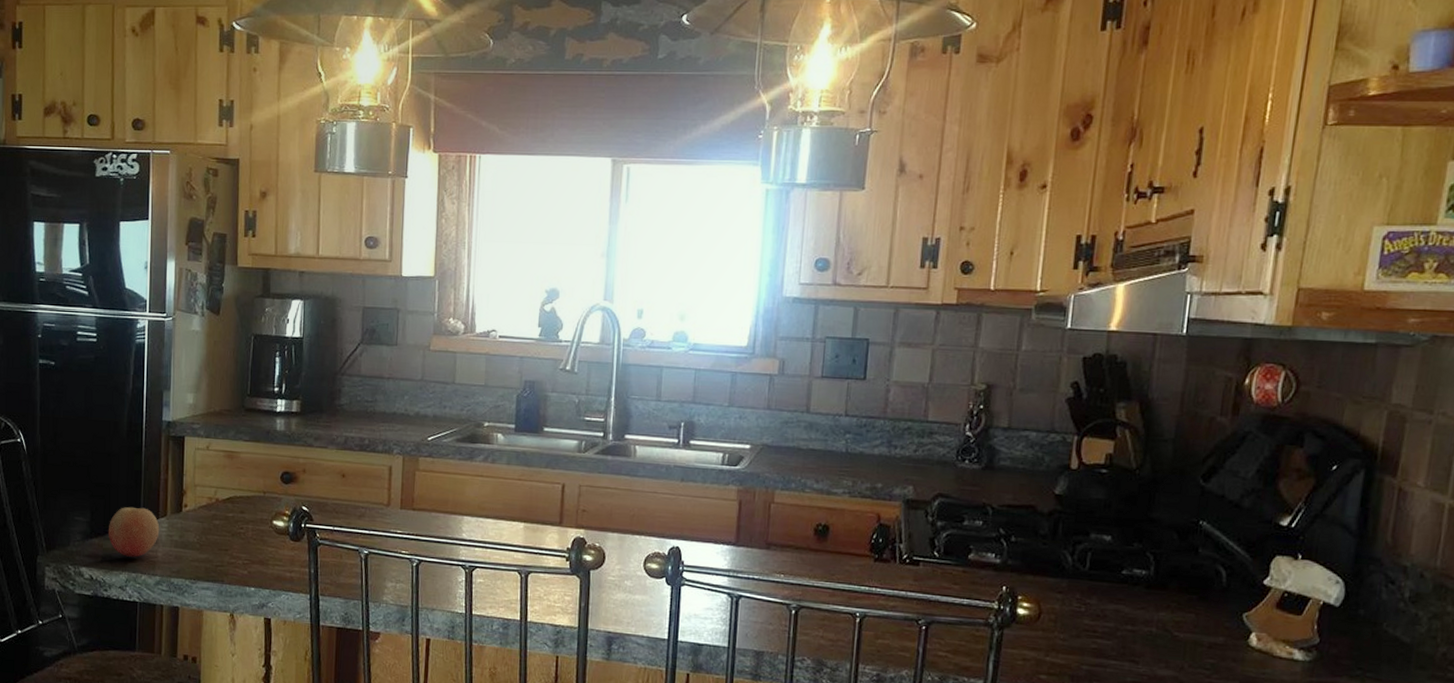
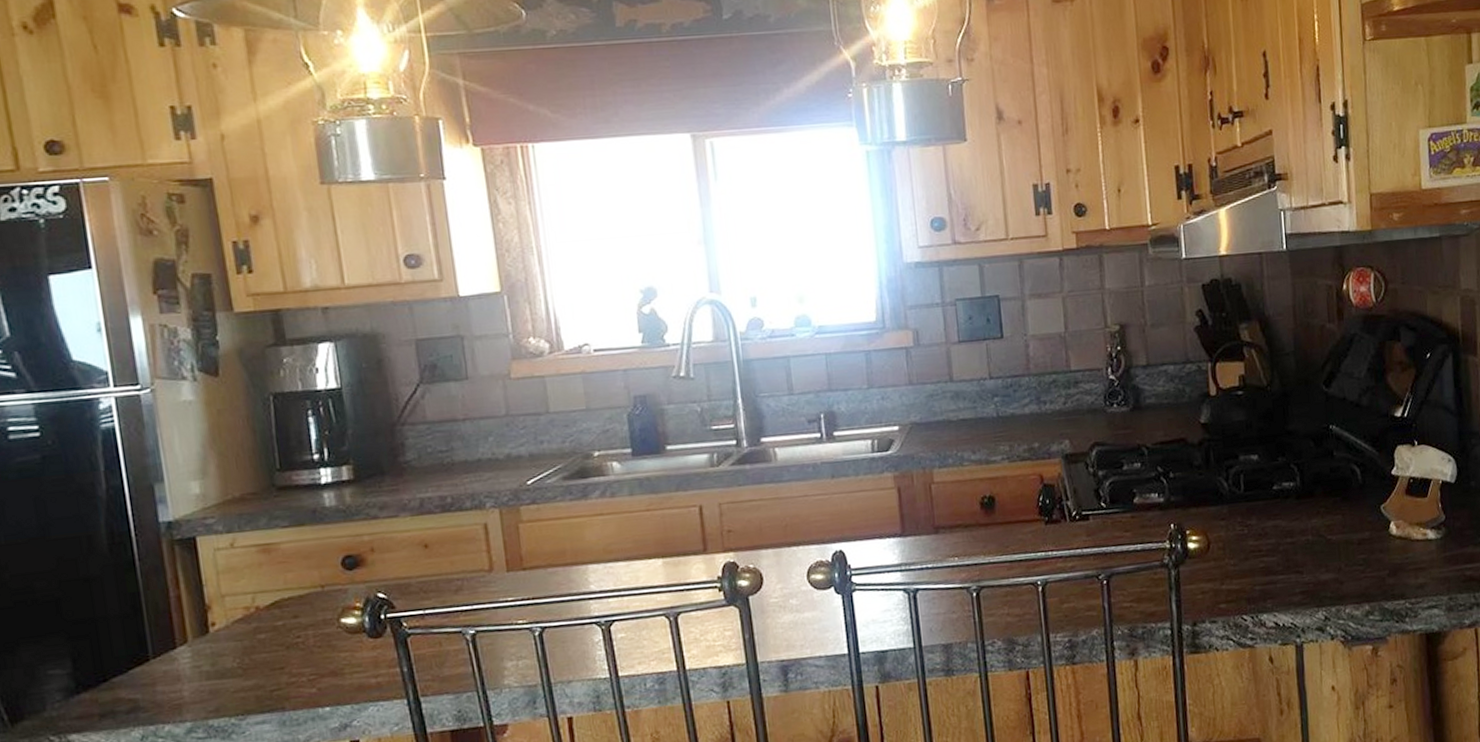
fruit: present [108,507,160,557] -> none [102,638,181,707]

